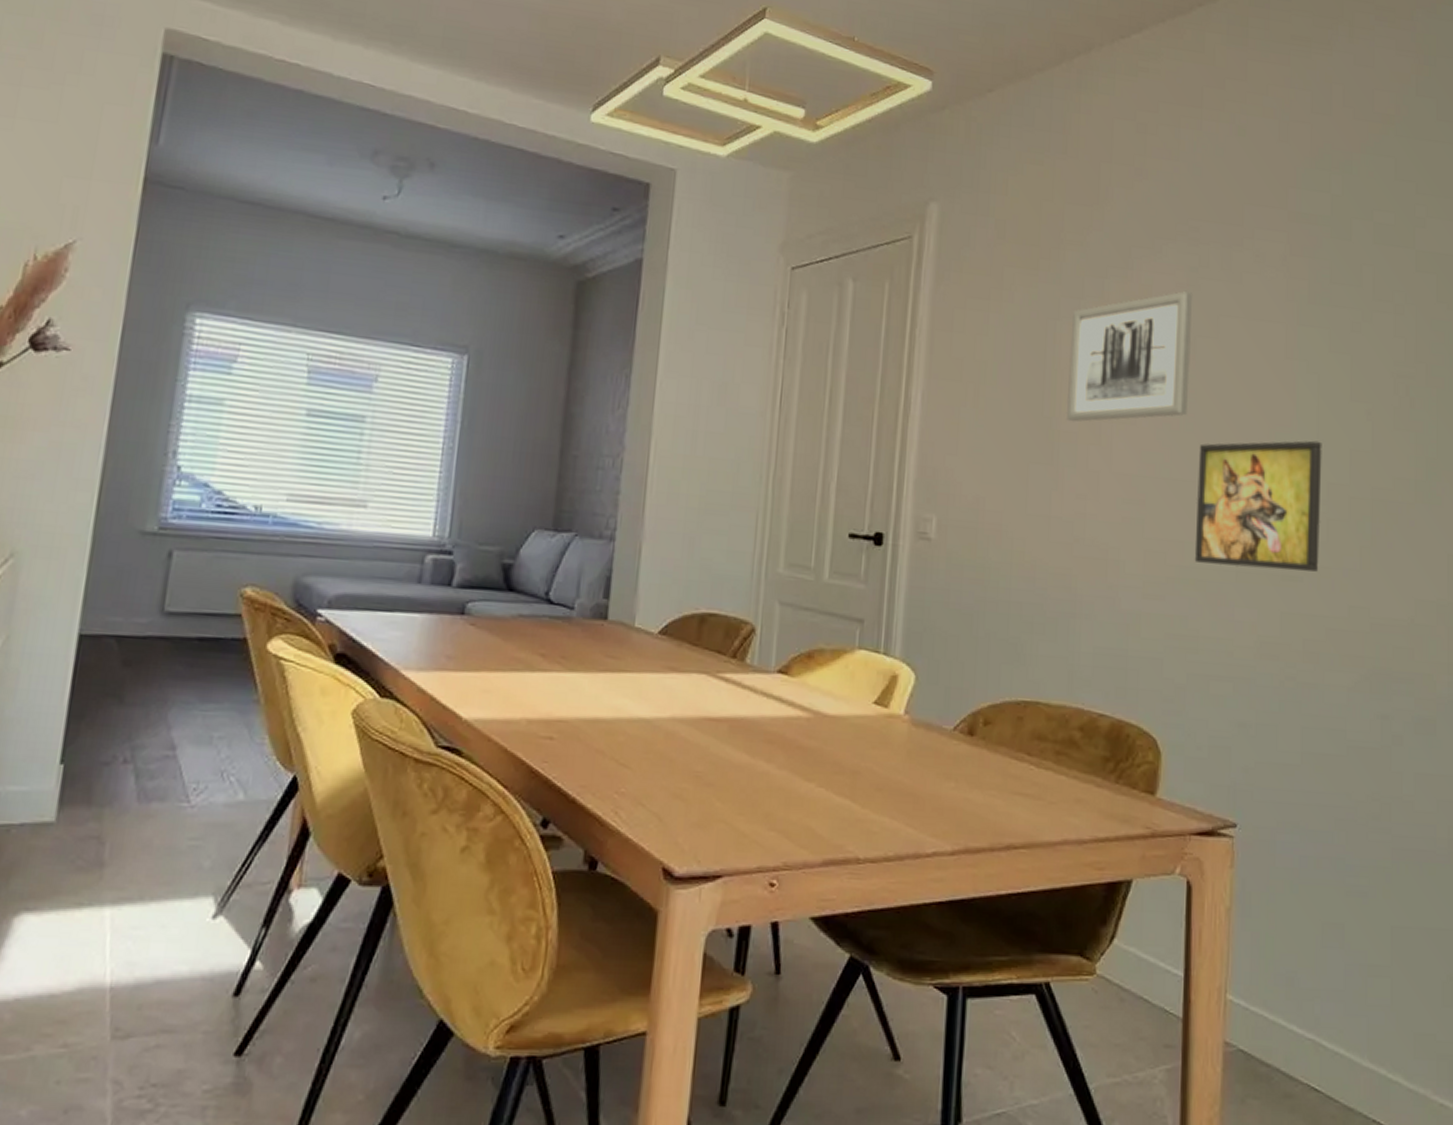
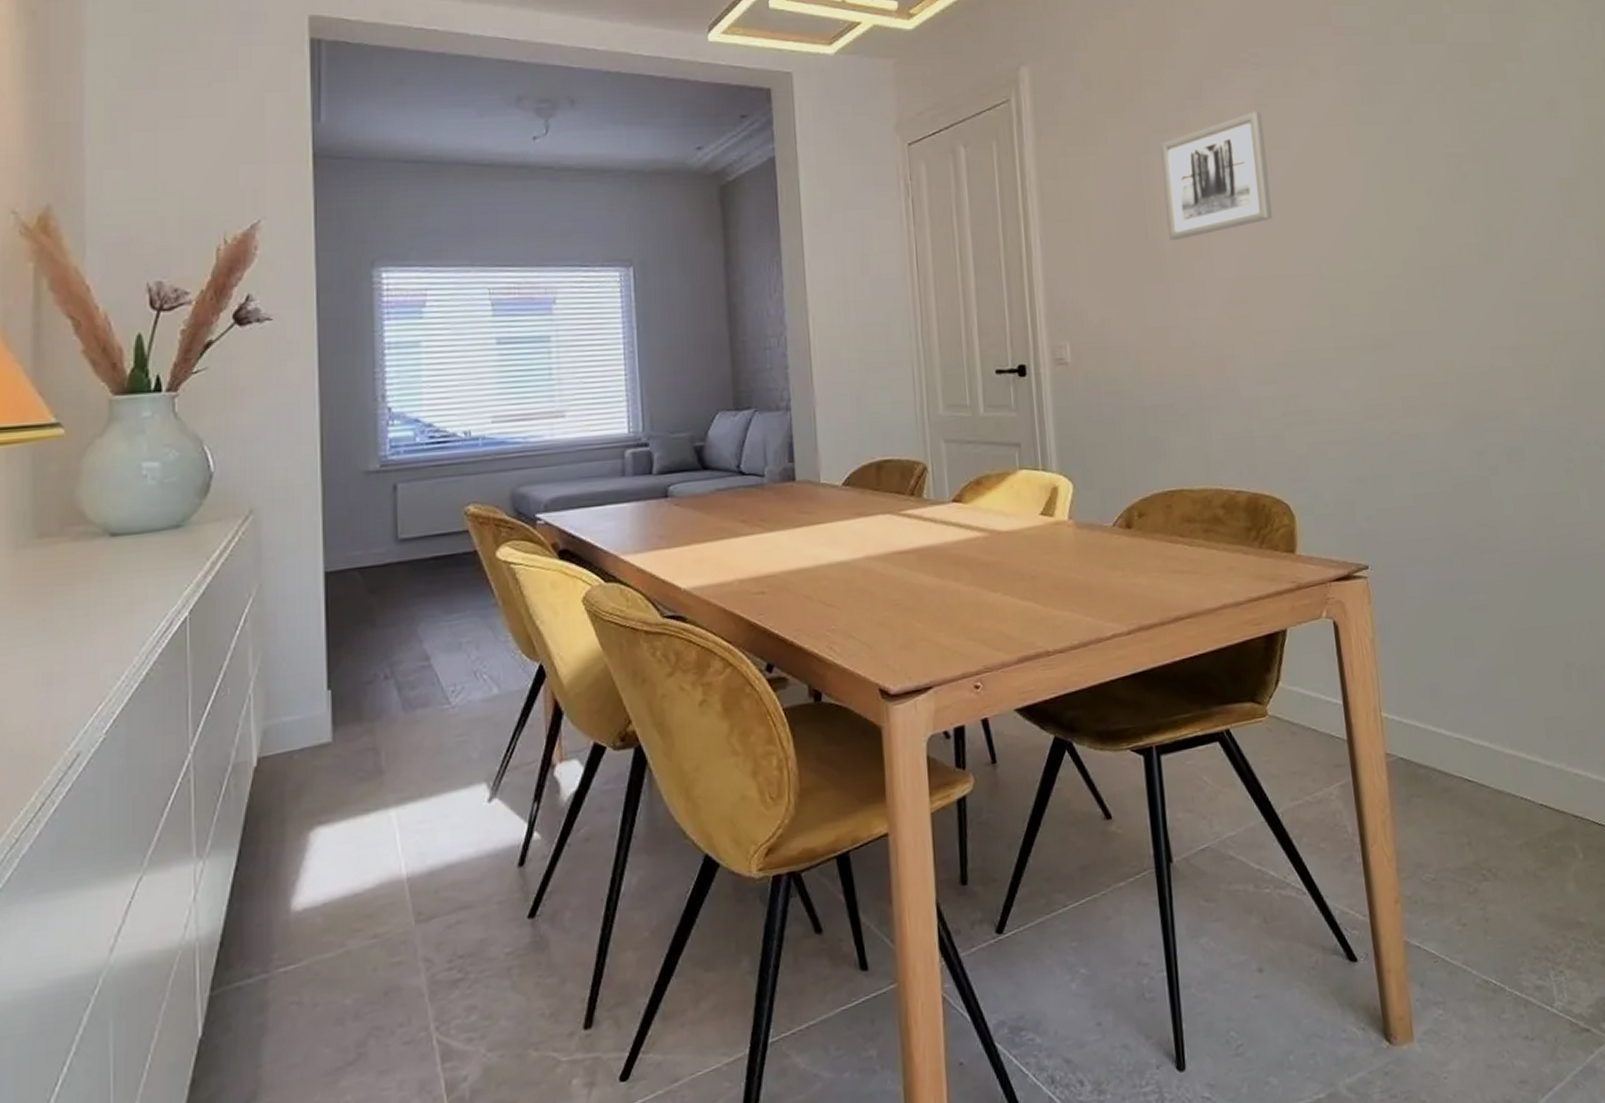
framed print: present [1194,440,1322,572] -> none [1288,223,1405,346]

